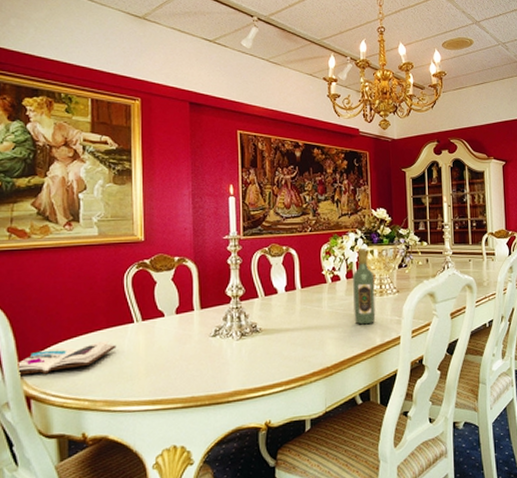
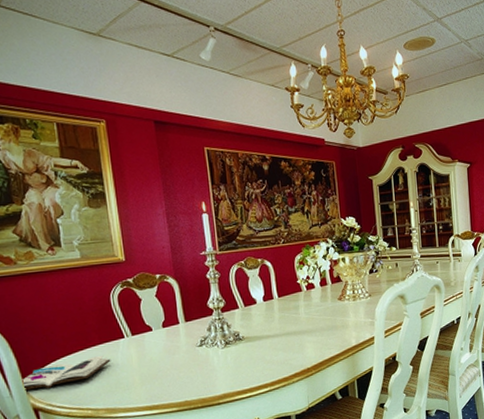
wine bottle: present [352,249,376,325] -> none [326,257,350,328]

